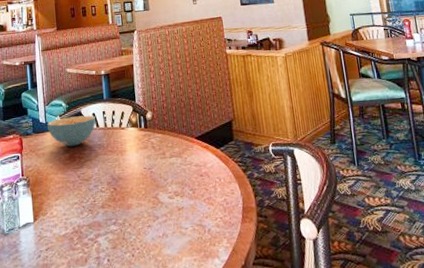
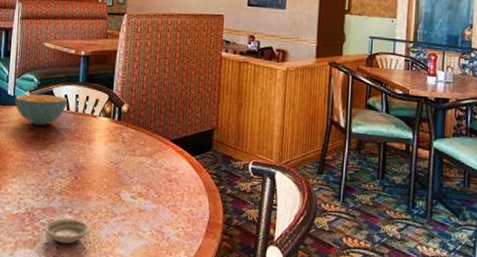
saucer: none [92,229,136,255] -> present [44,218,91,244]

